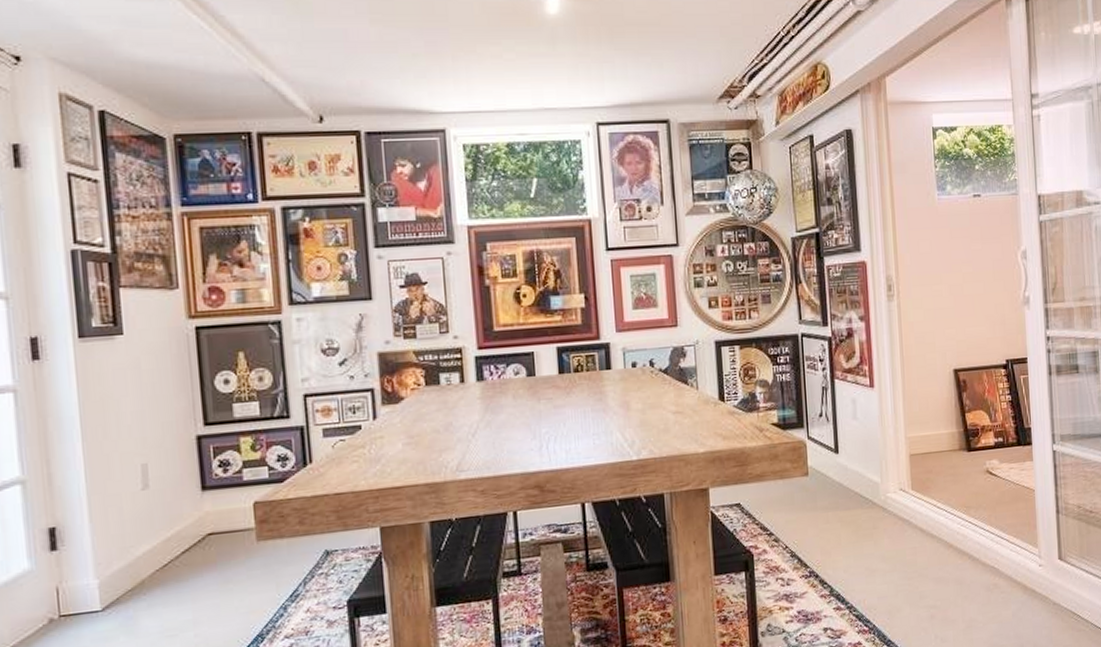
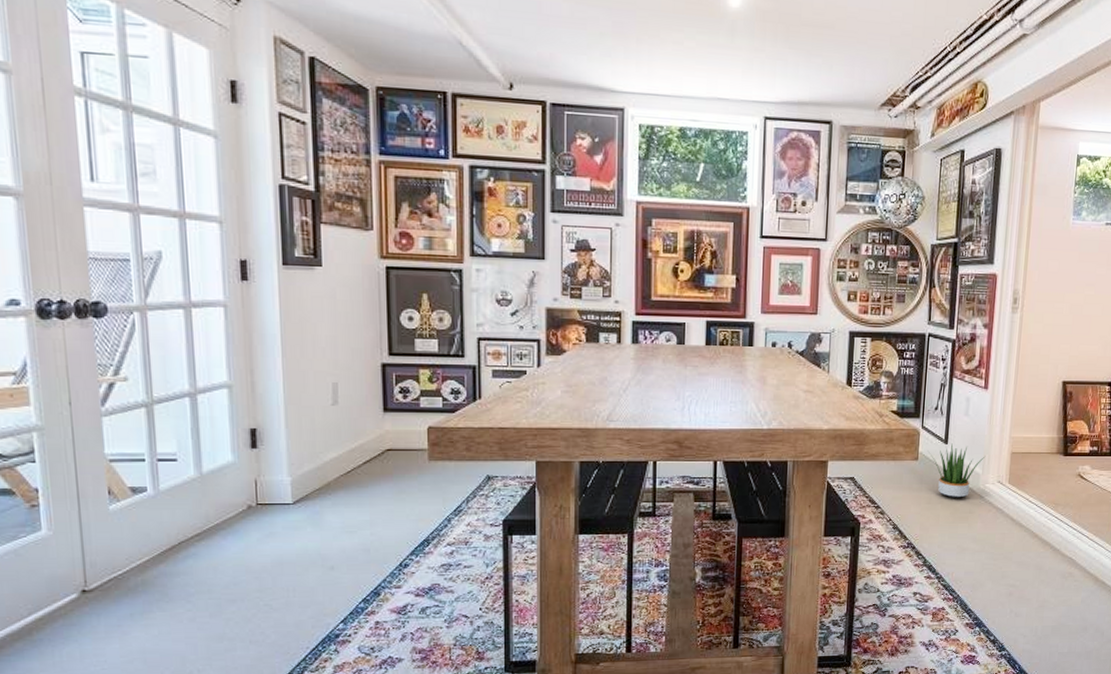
potted plant: none [817,452,882,514] -> present [927,443,986,498]

